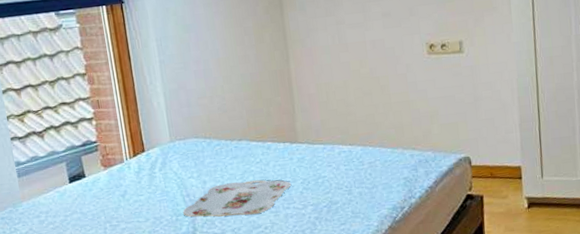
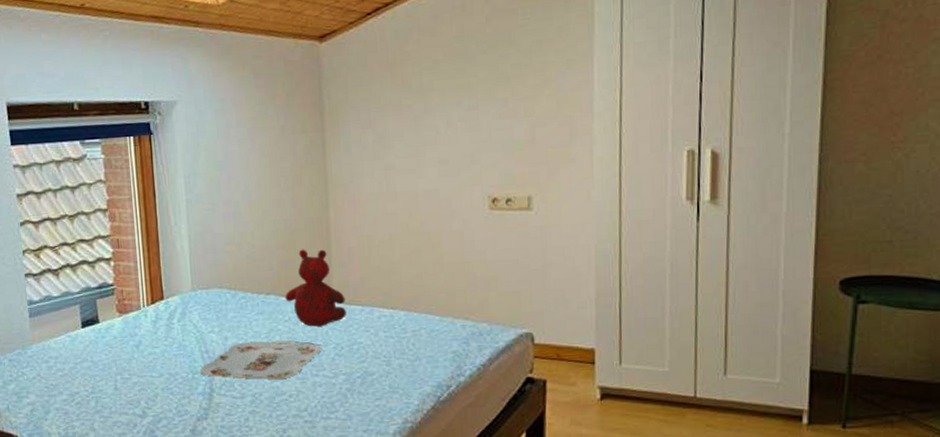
teddy bear: none [255,97,311,166] -> present [285,249,346,327]

